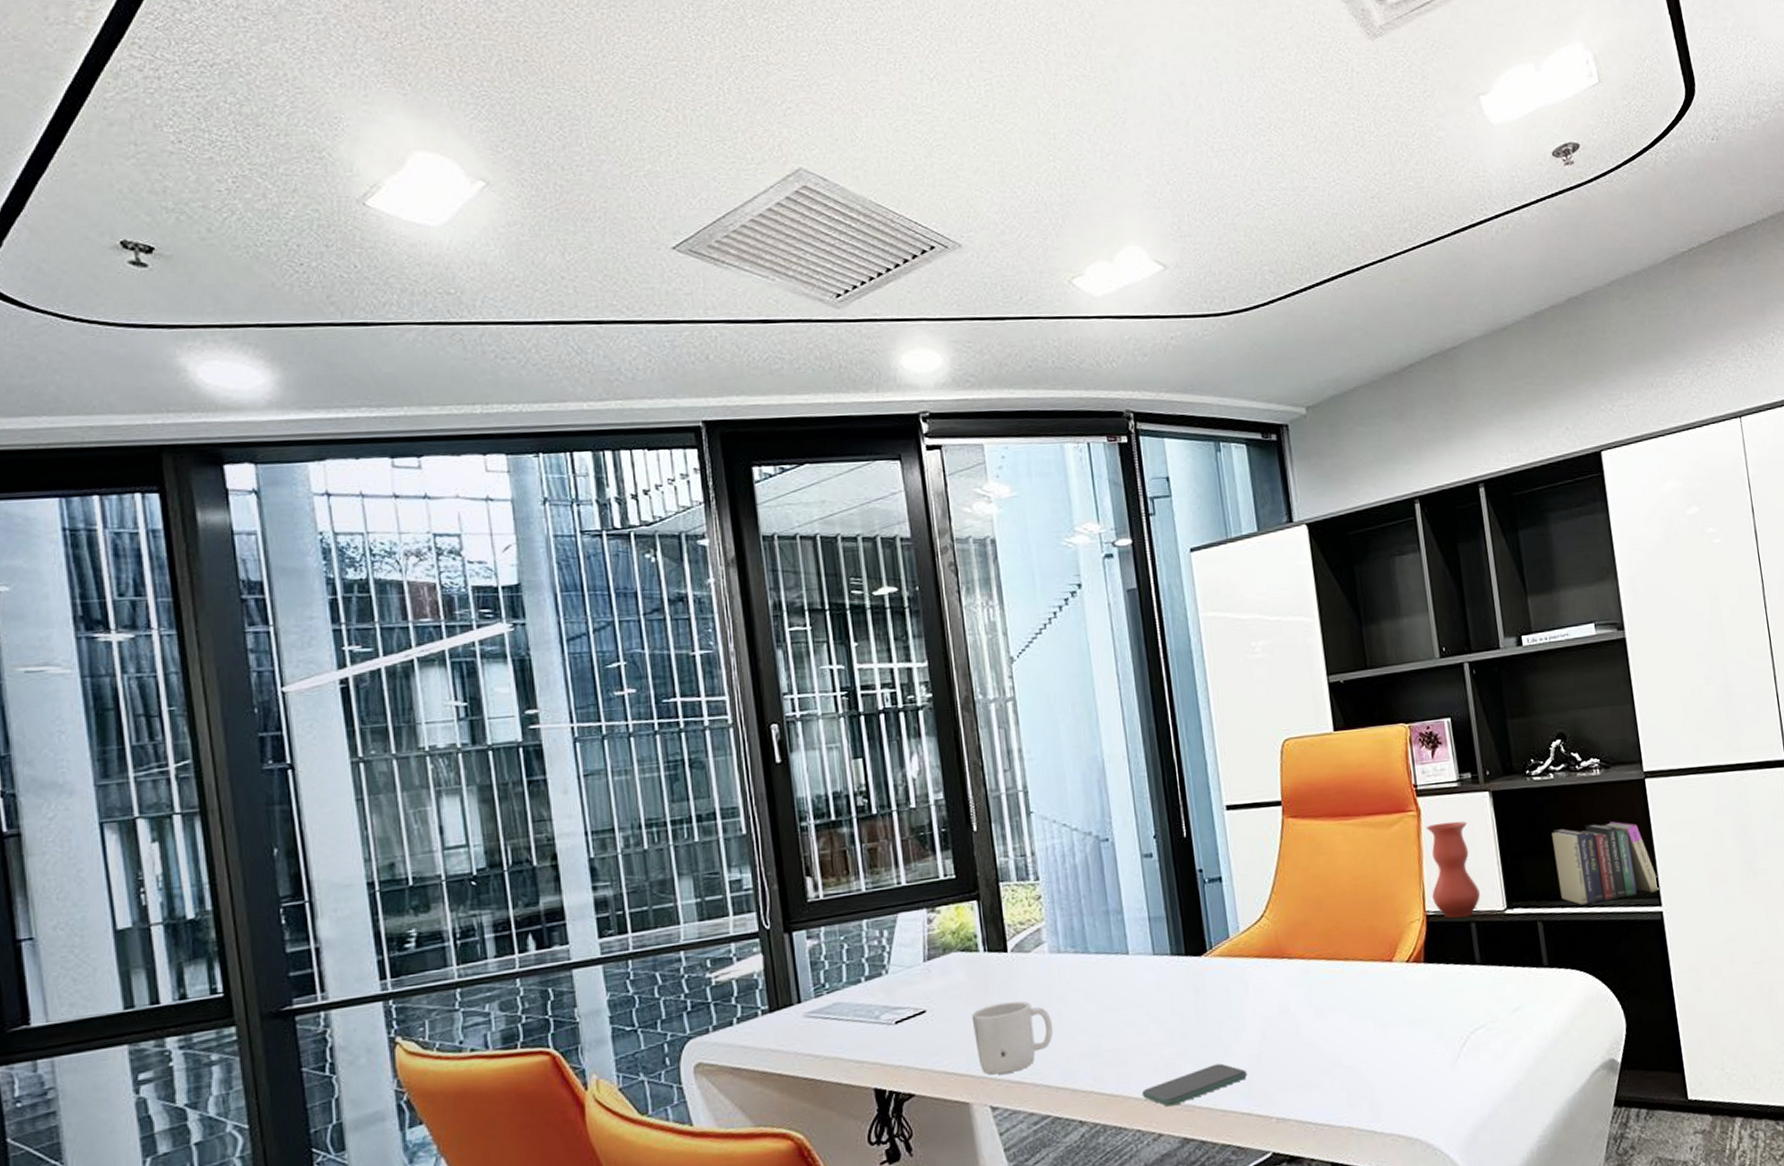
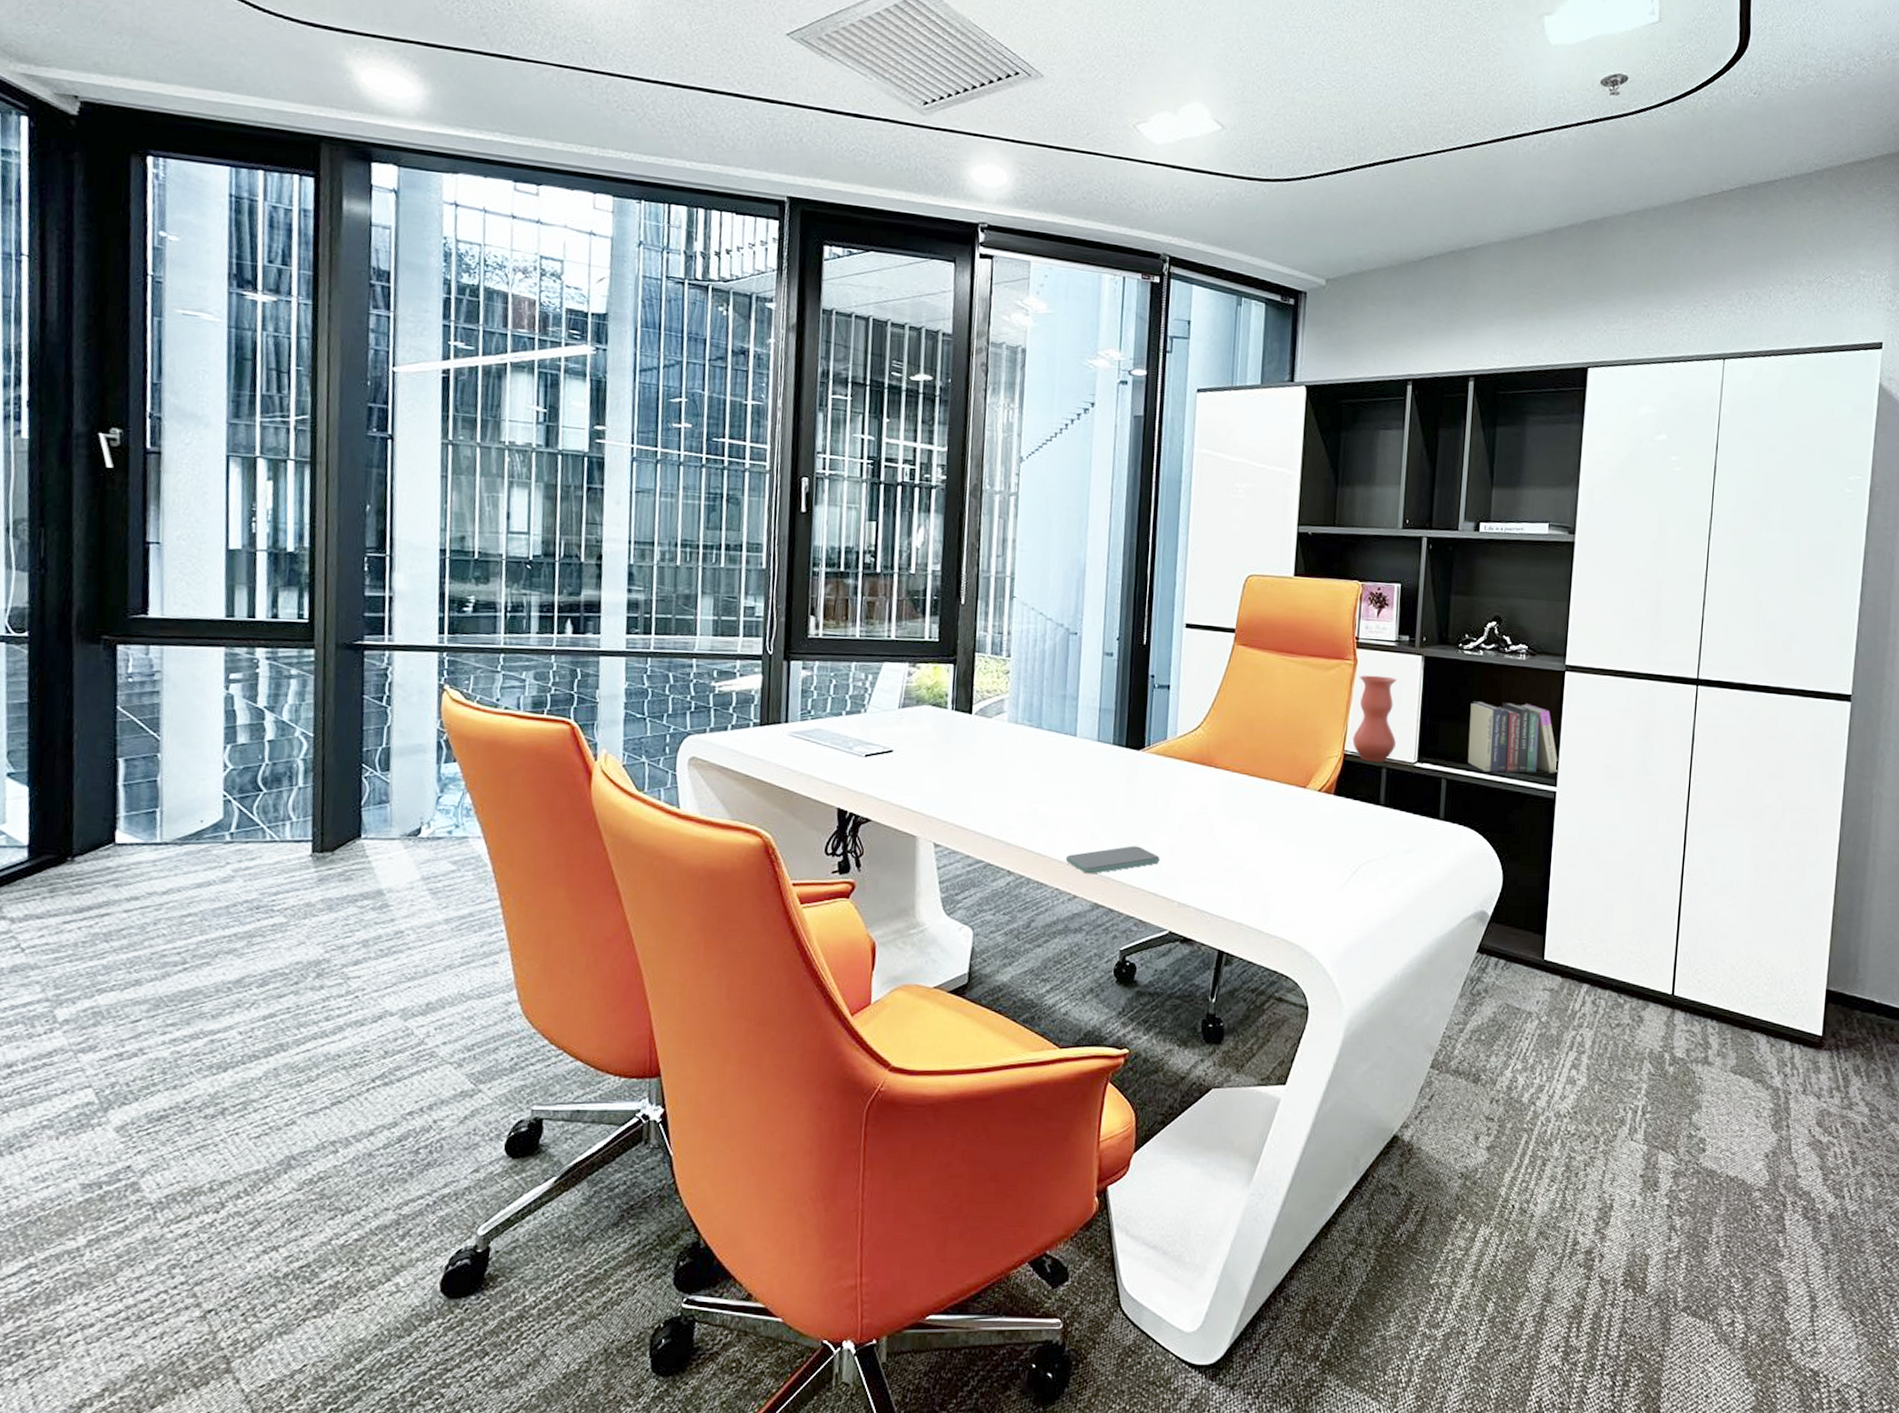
mug: present [971,1000,1053,1075] -> none [930,756,999,818]

